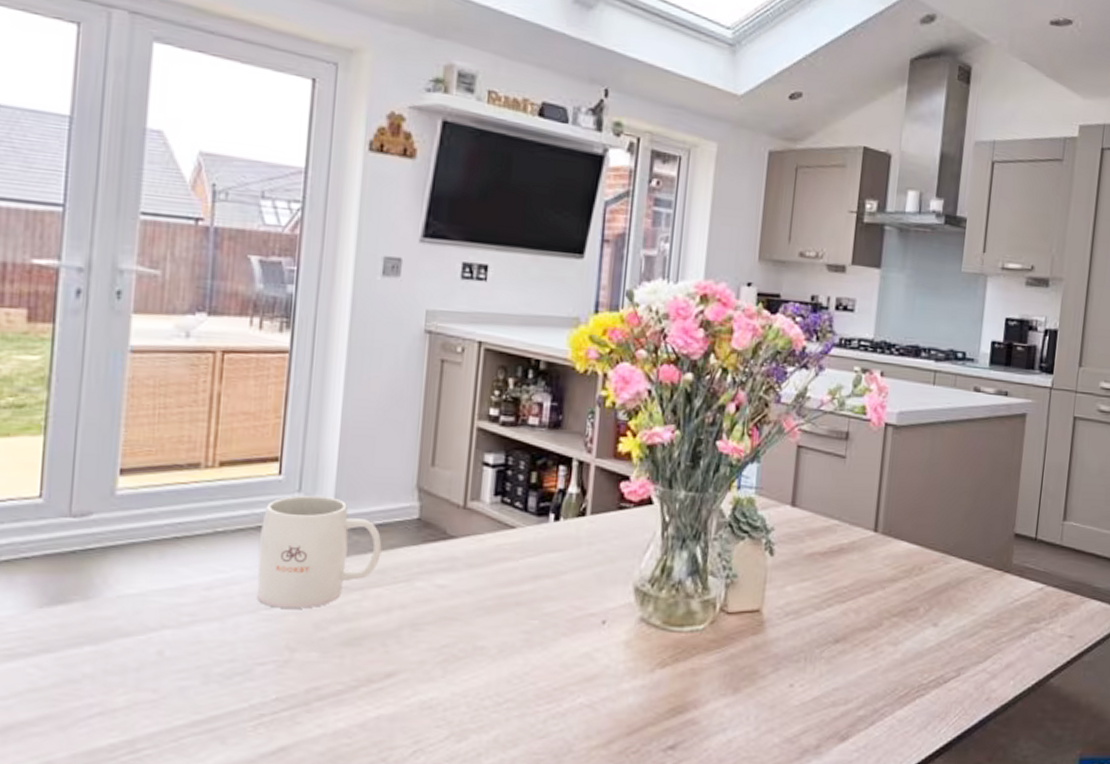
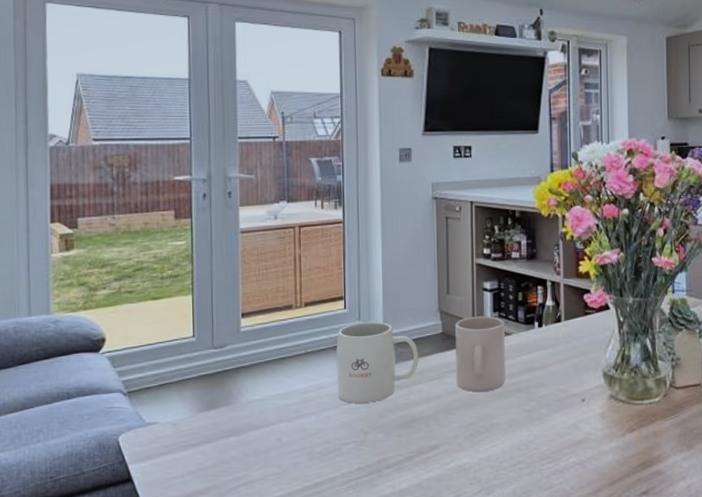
cup: none [430,499,508,603] -> present [455,316,506,392]

